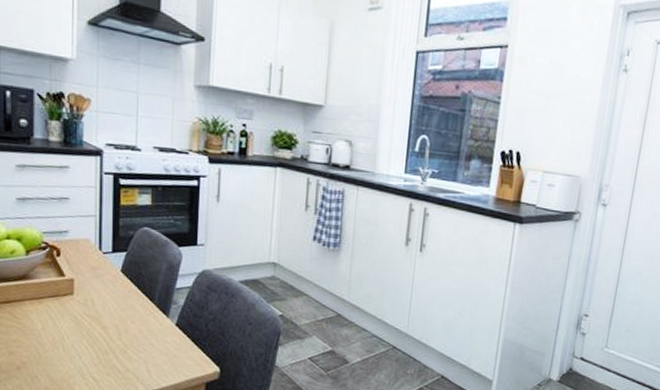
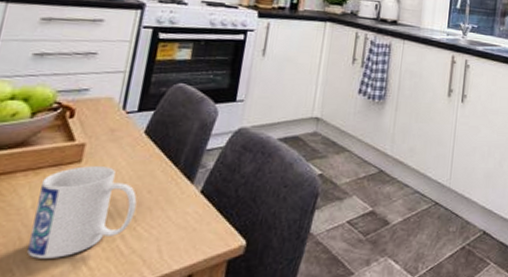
mug: none [46,298,124,371] -> present [27,166,137,259]

